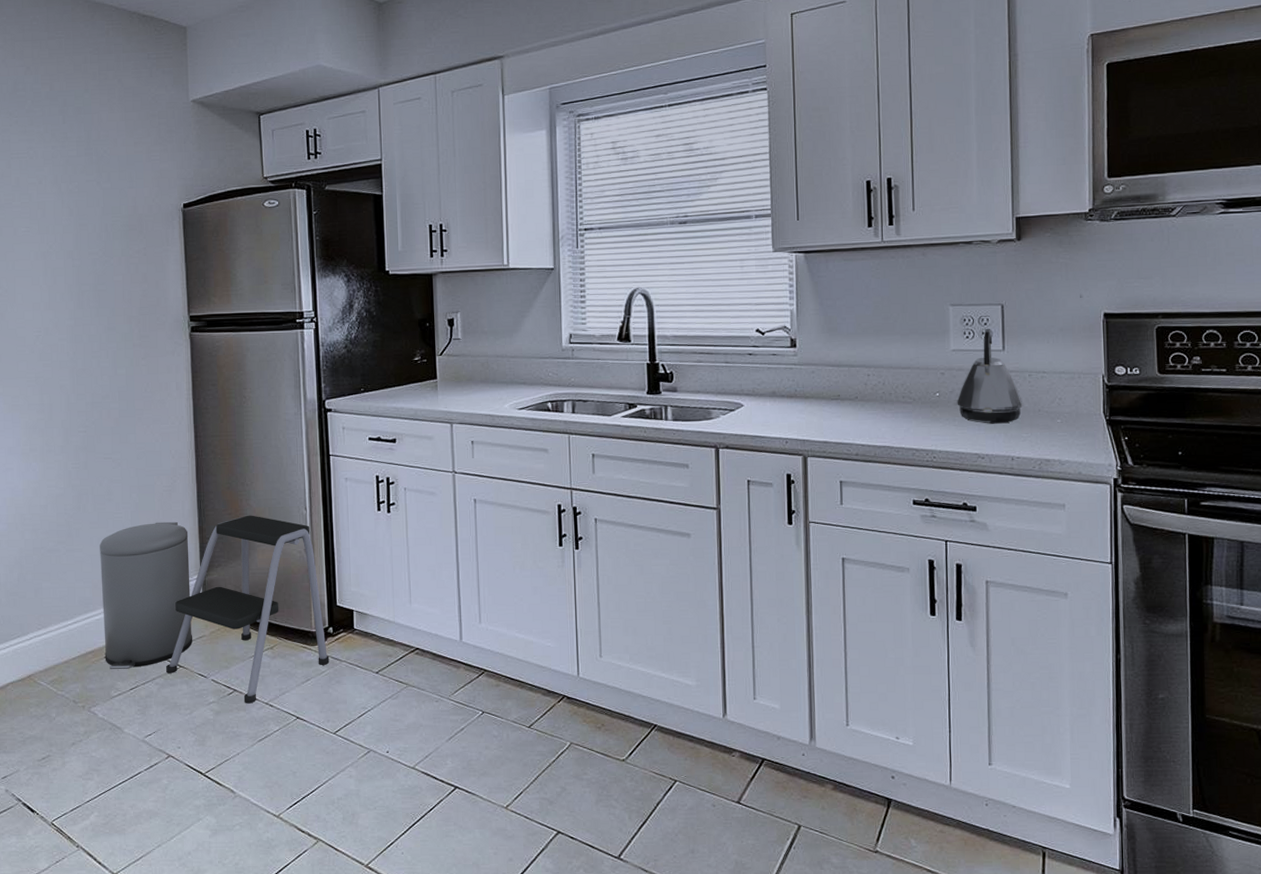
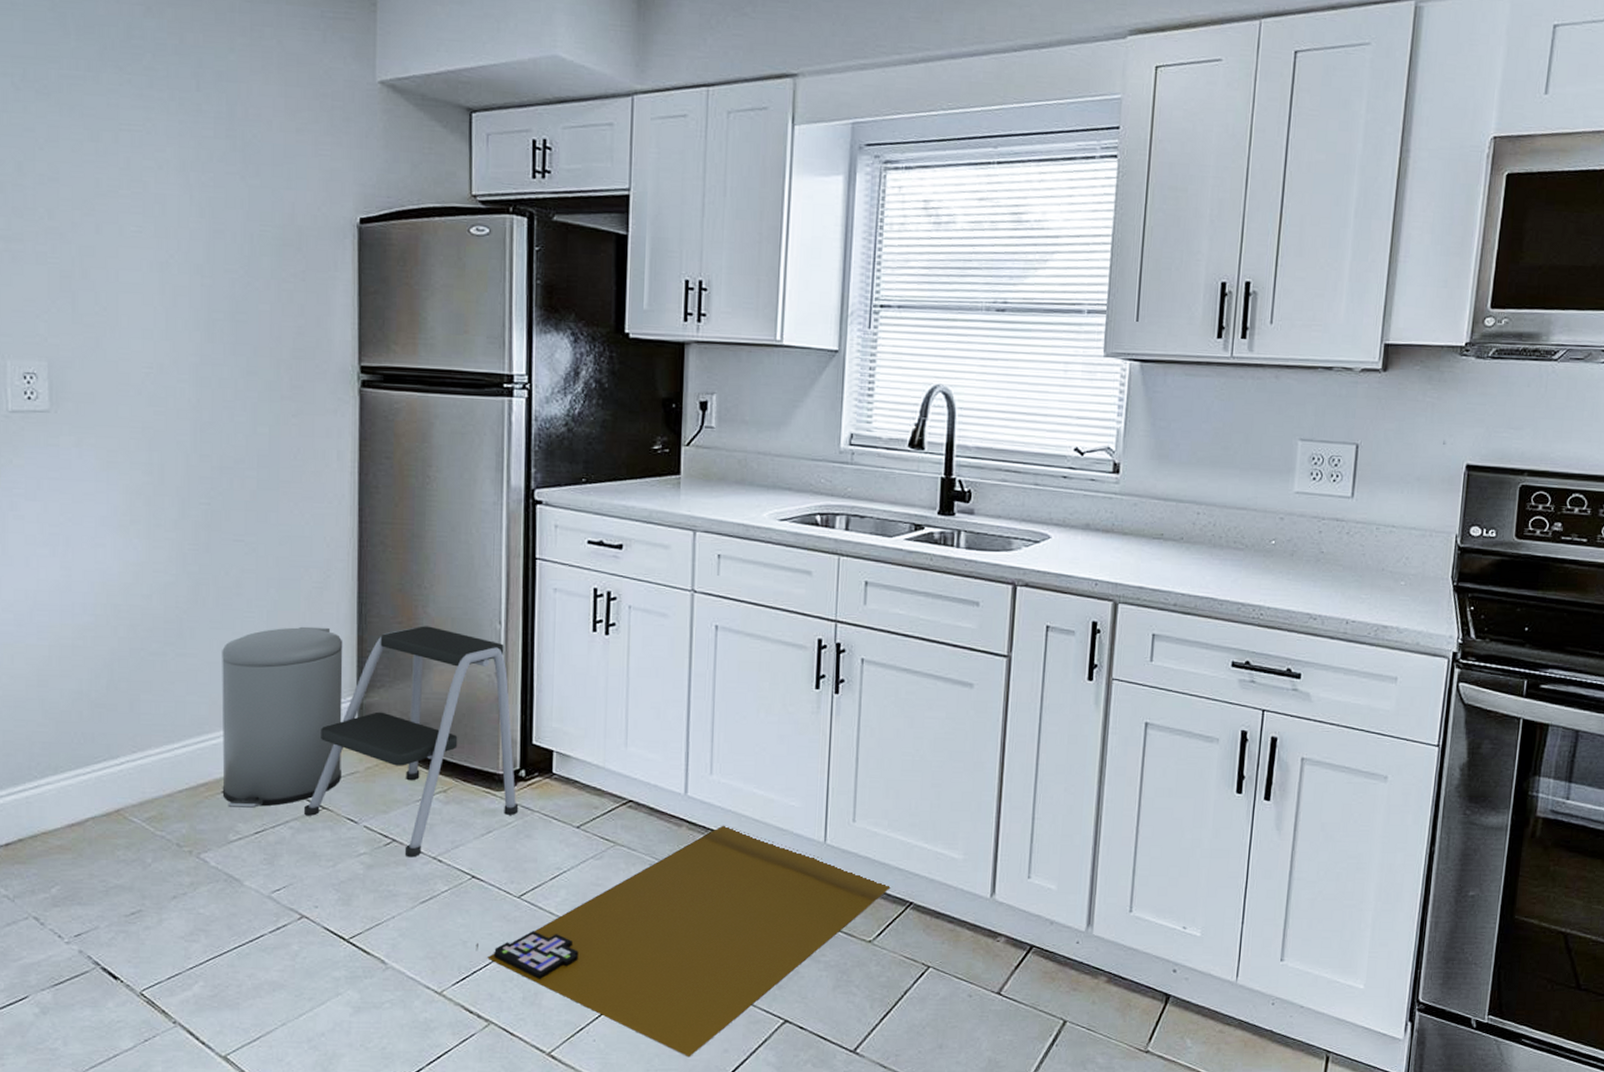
door mat: none [303,665,637,866] -> present [475,825,891,1058]
kettle: present [957,329,1024,424] -> none [1293,471,1367,582]

